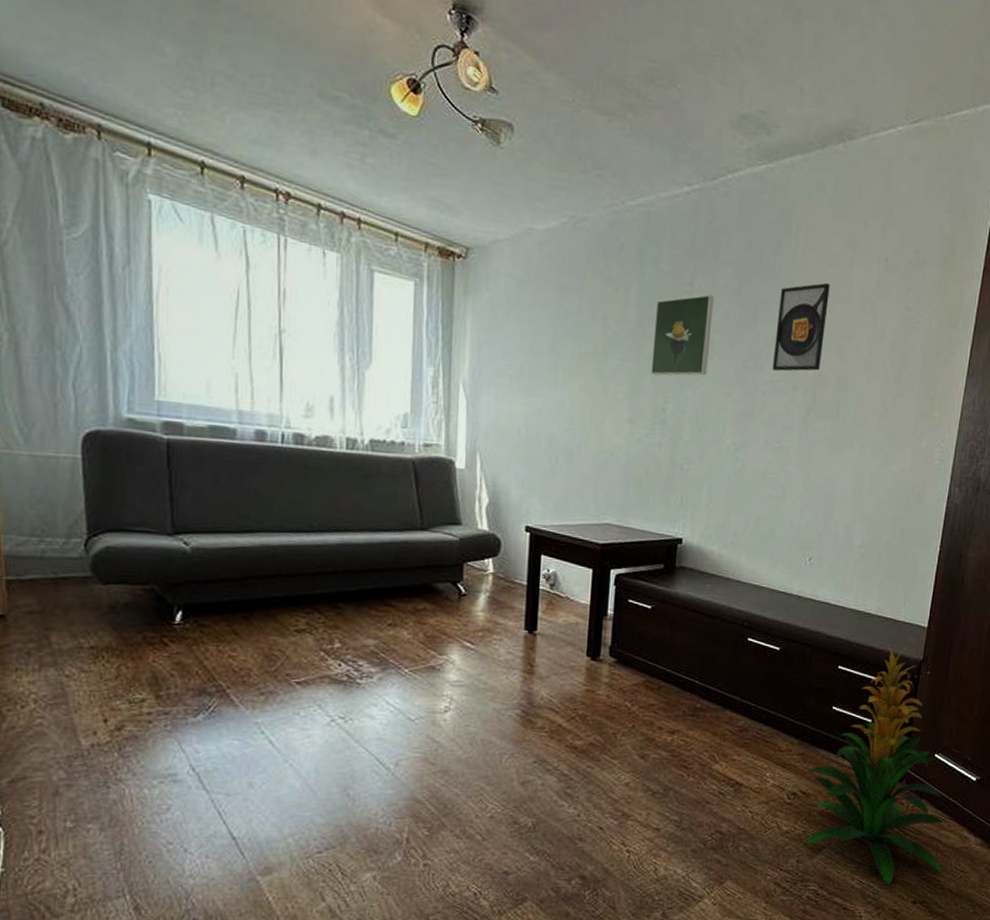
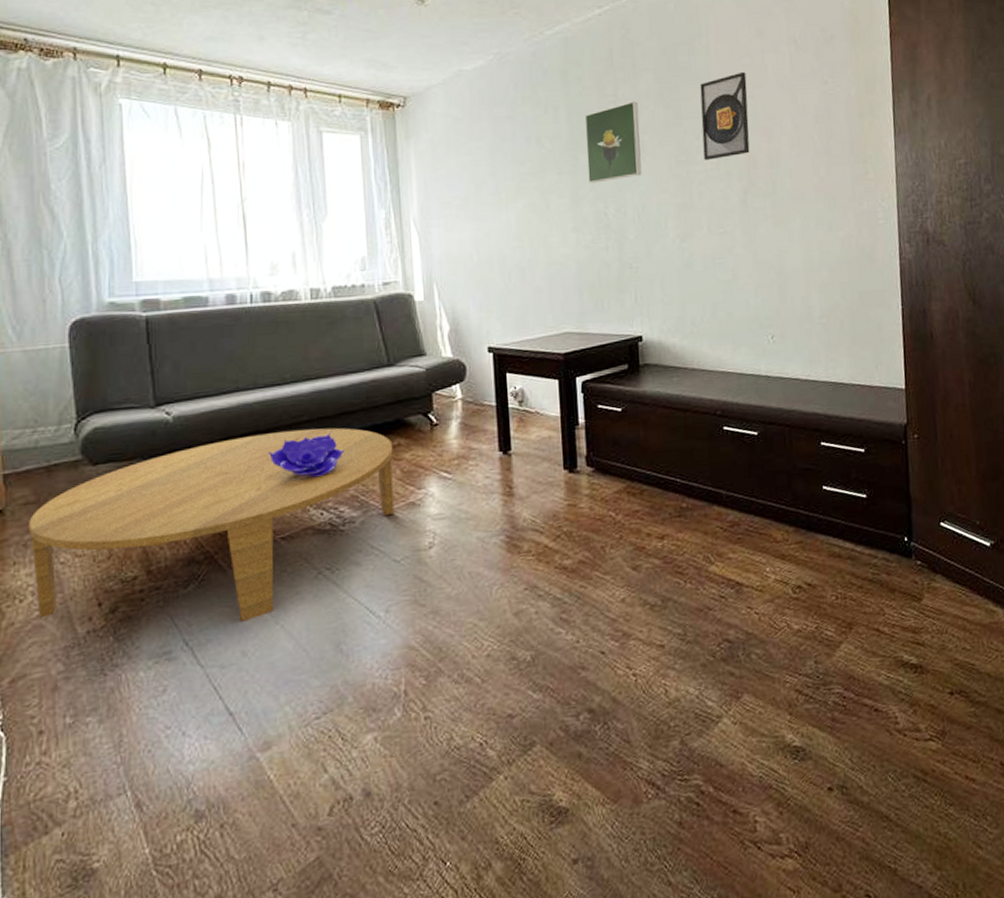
coffee table: none [33,578,418,756] -> present [29,427,395,622]
decorative bowl: none [290,587,369,629] -> present [269,432,345,478]
indoor plant: present [806,642,945,886] -> none [809,410,975,678]

